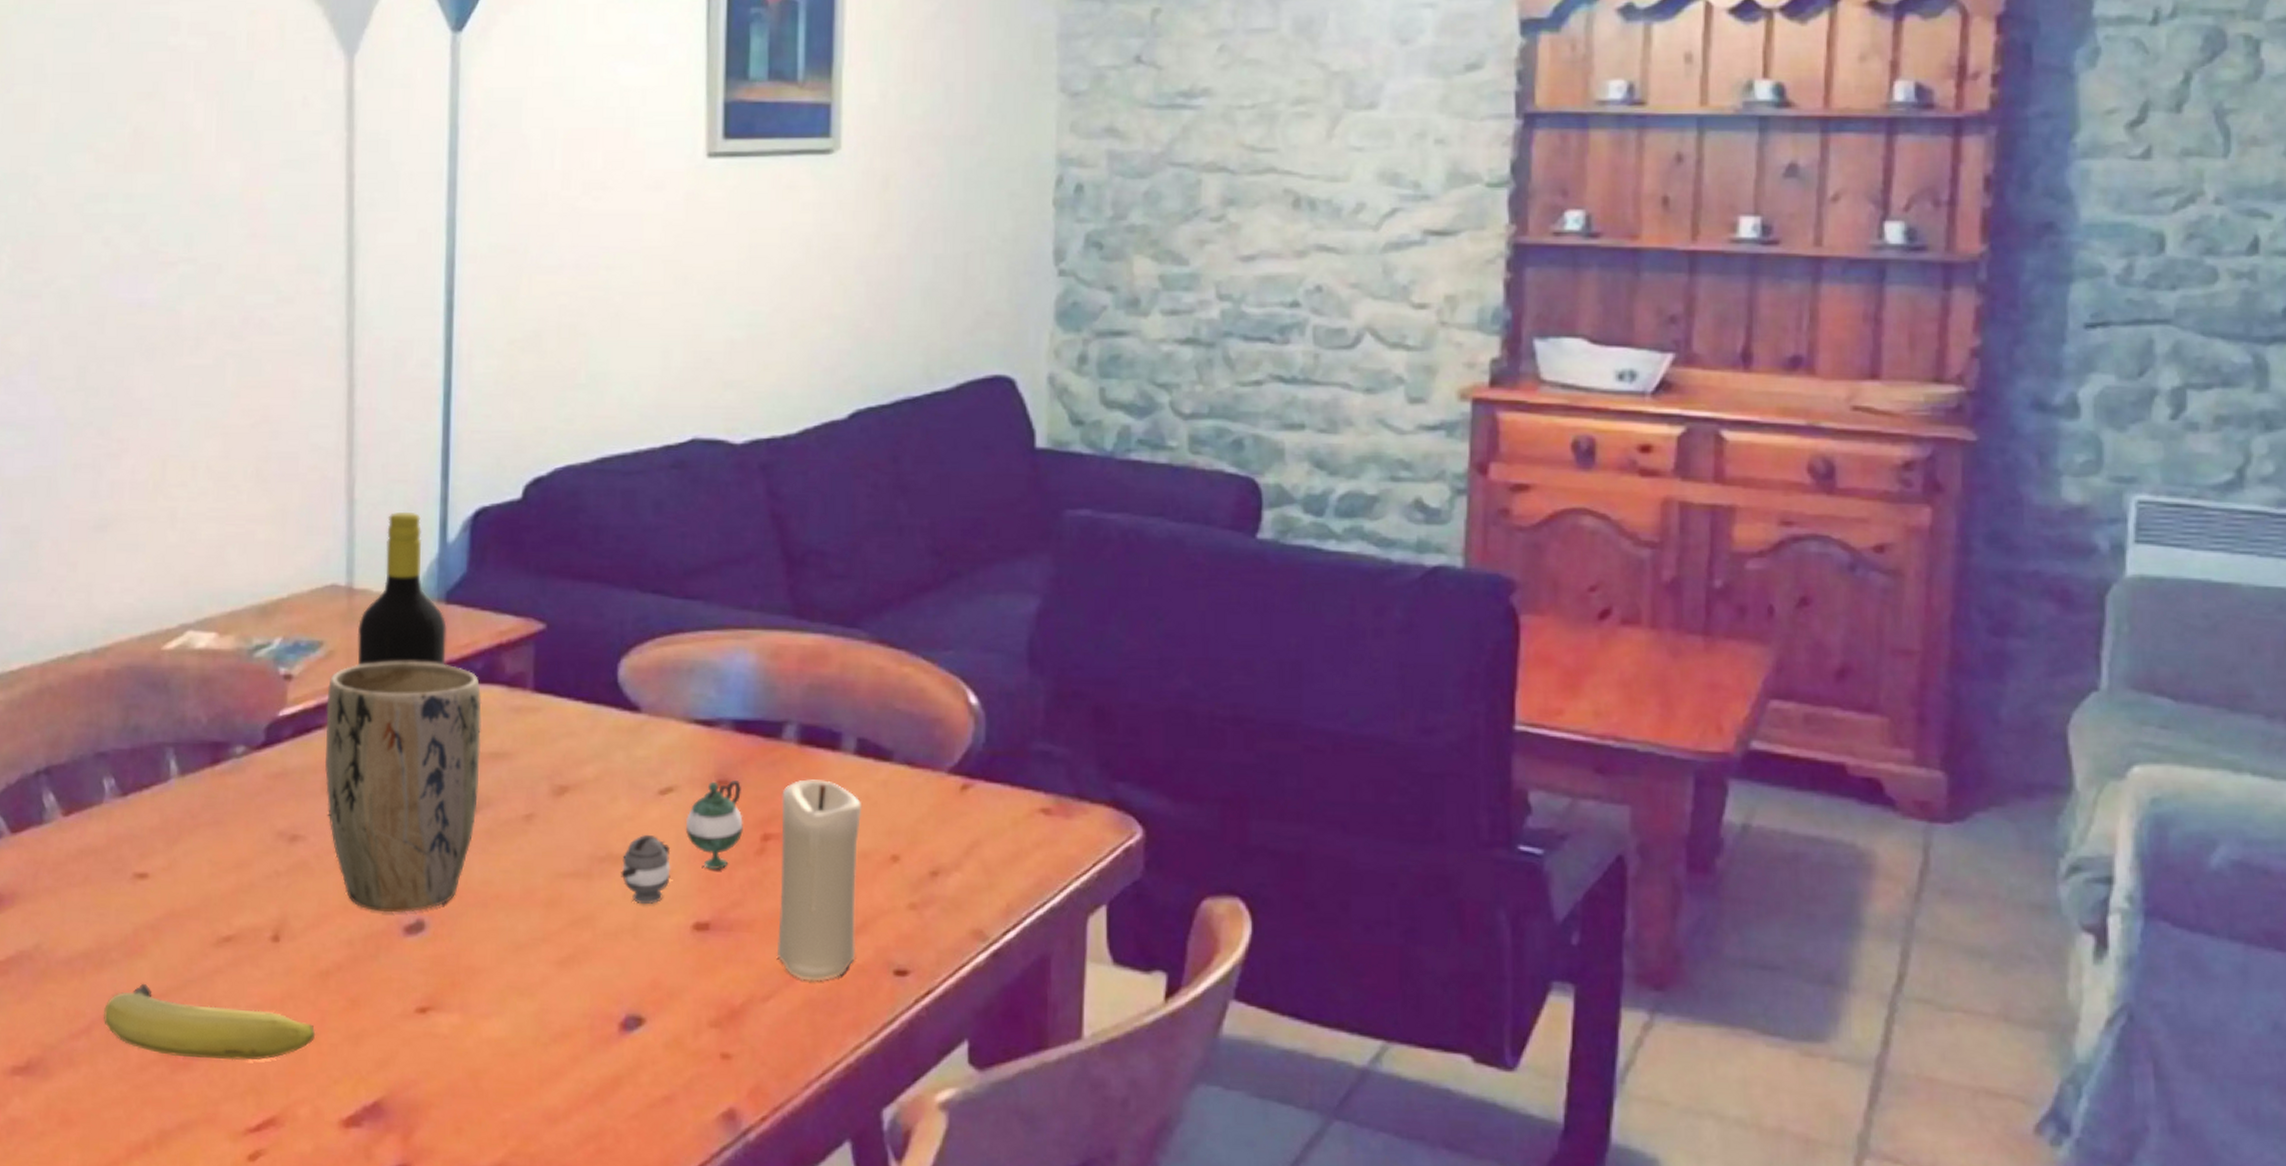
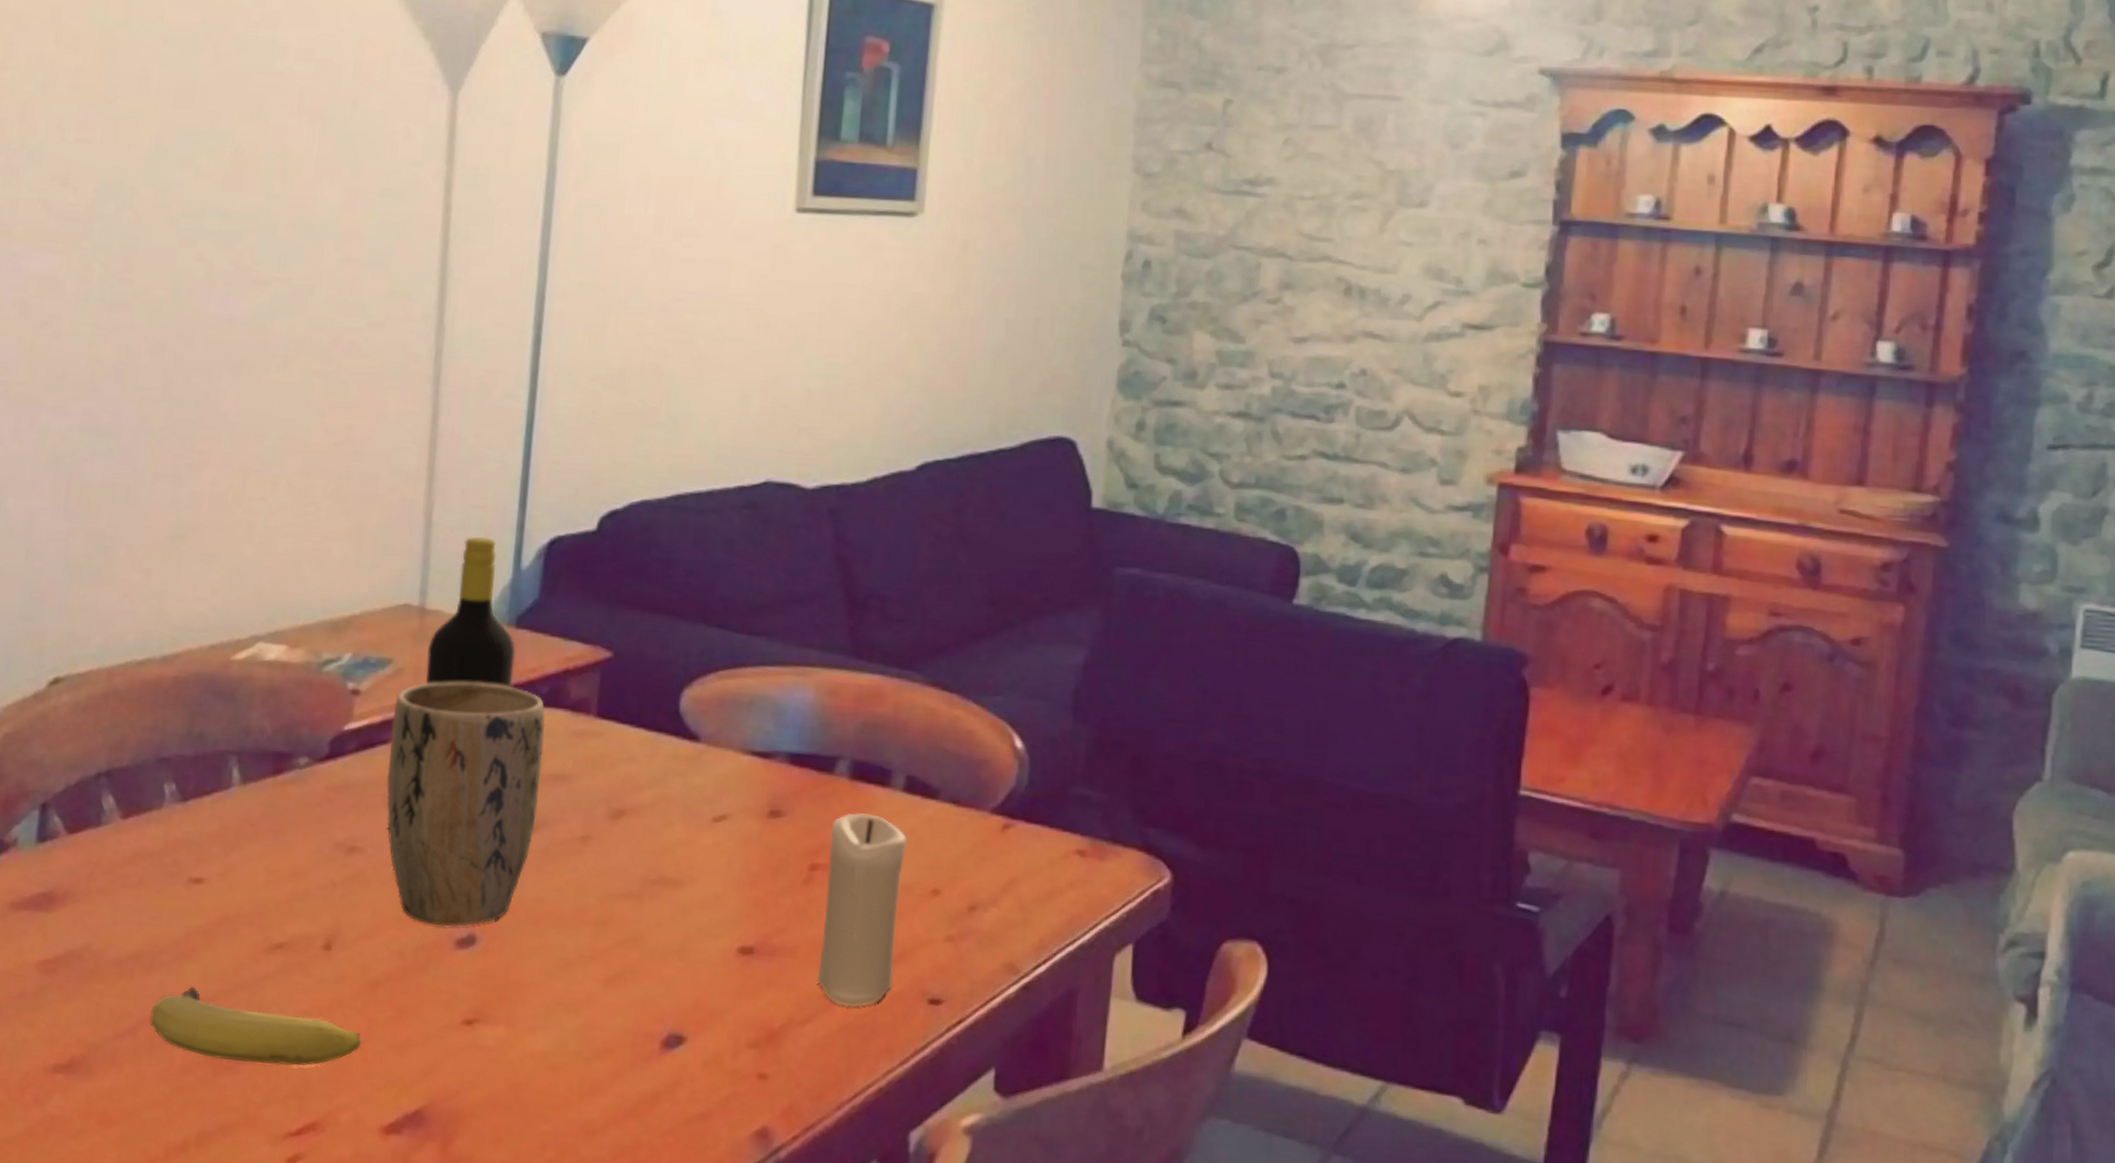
teapot: present [621,780,743,905] -> none [671,811,793,928]

